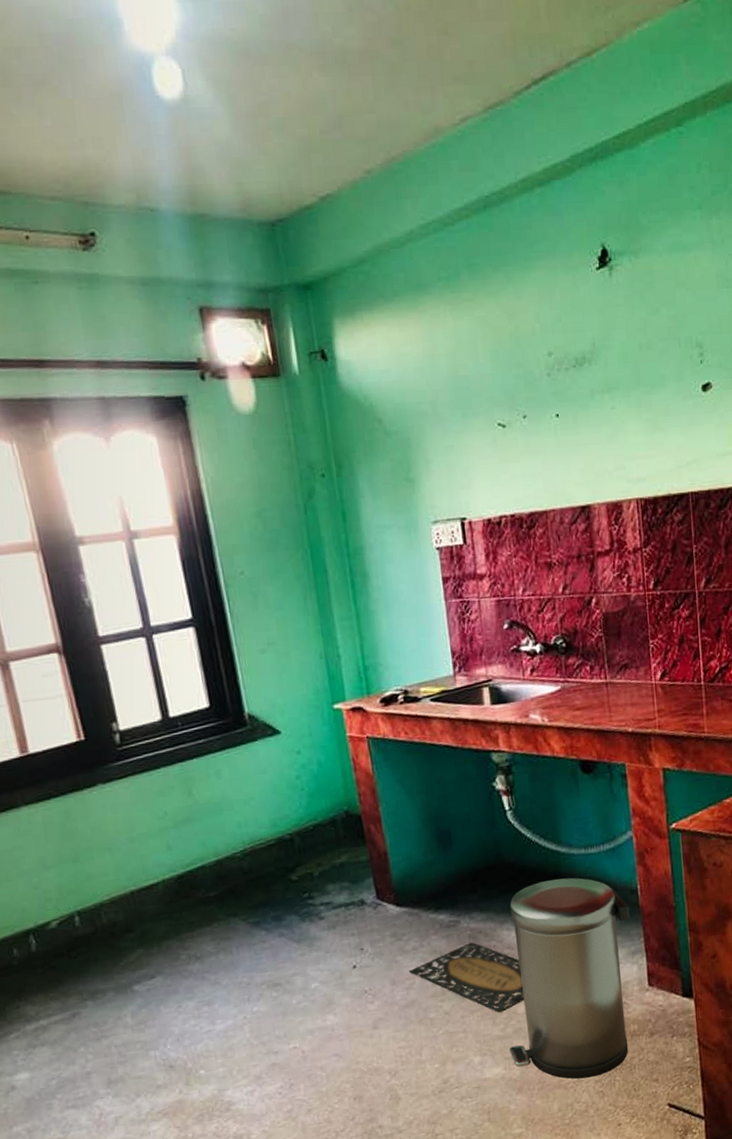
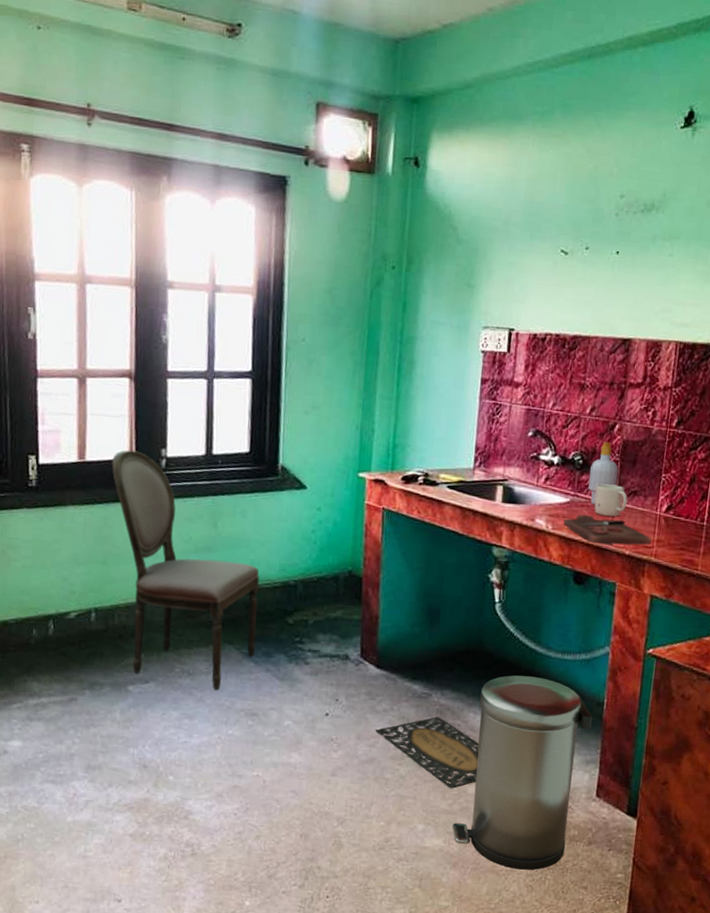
dining chair: none [59,731,263,971] -> present [112,450,260,691]
cutting board: none [559,697,652,728] -> present [563,514,651,545]
soap bottle: none [575,618,606,688] -> present [588,442,619,505]
mug: none [584,661,620,697] -> present [594,483,628,517]

